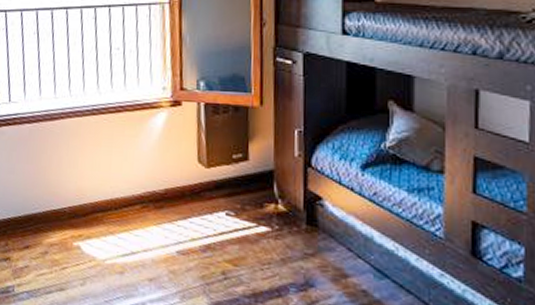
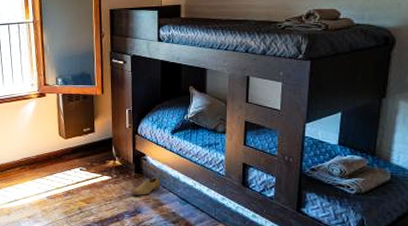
shoe: none [299,232,345,261] -> present [130,177,161,196]

